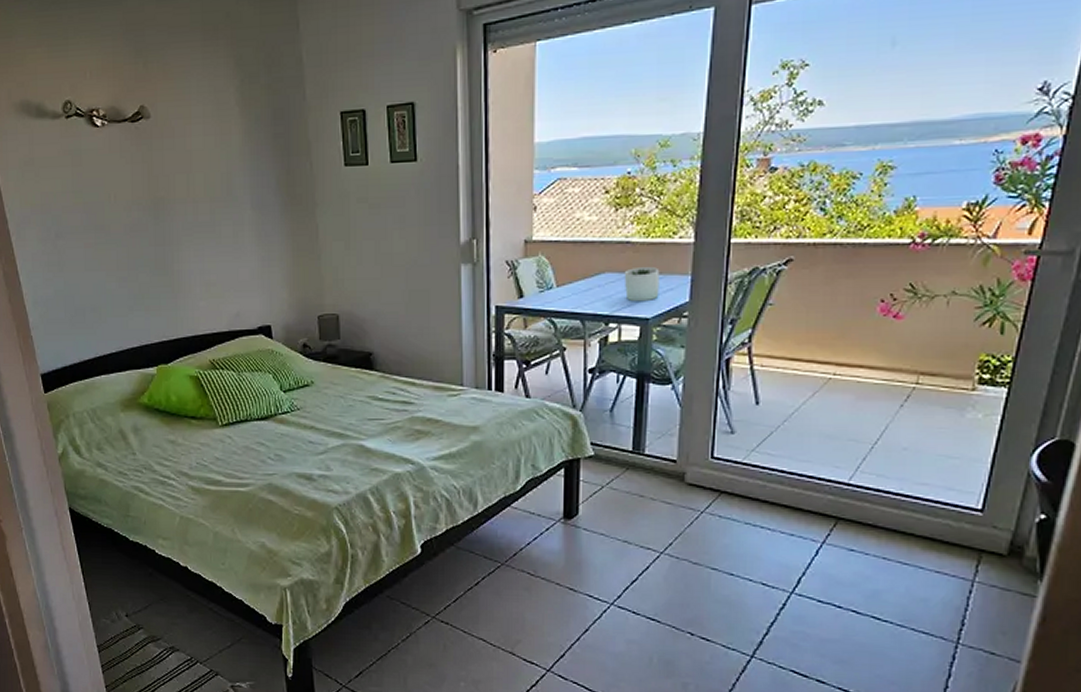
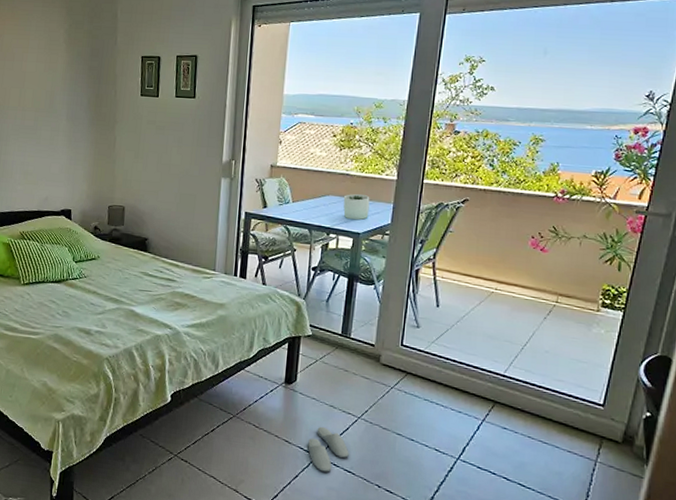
slippers: none [598,567,651,622] -> present [308,426,349,473]

